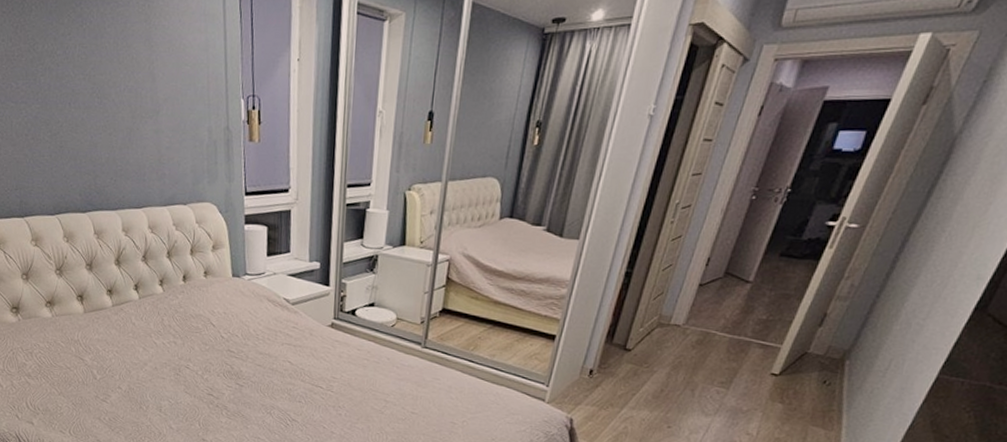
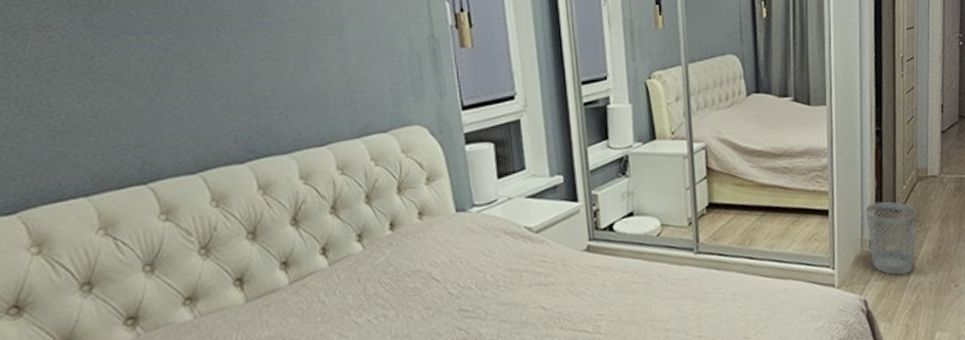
wastebasket: none [587,337,648,406] -> present [865,201,917,276]

